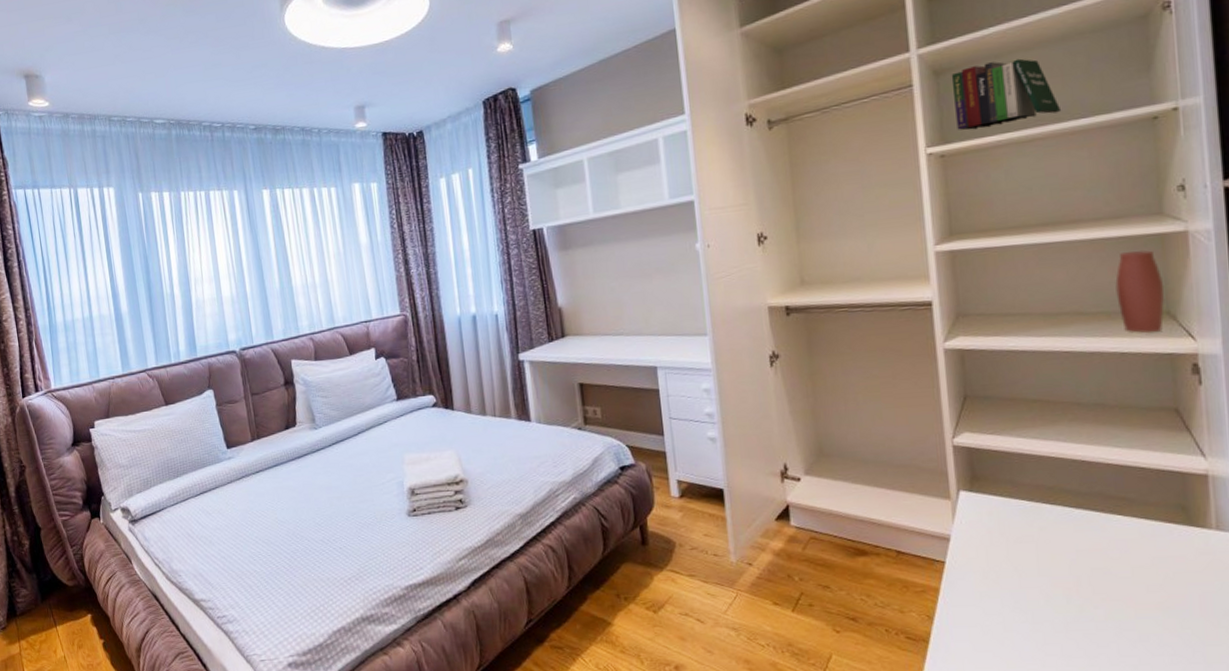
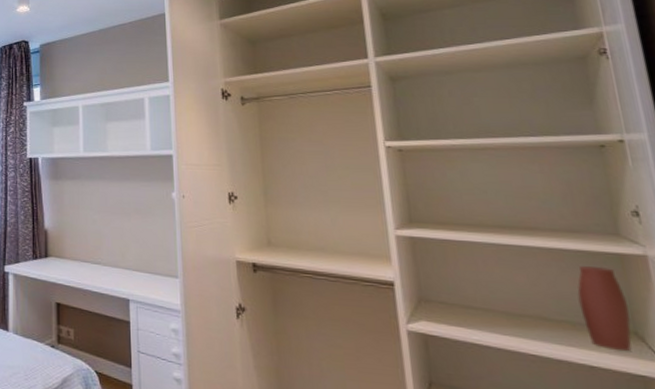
books: present [951,58,1062,131] -> none [406,77,511,132]

